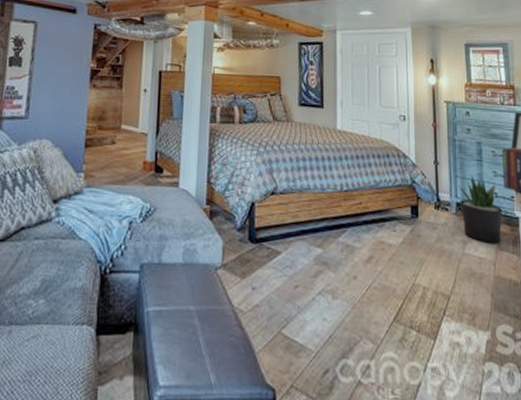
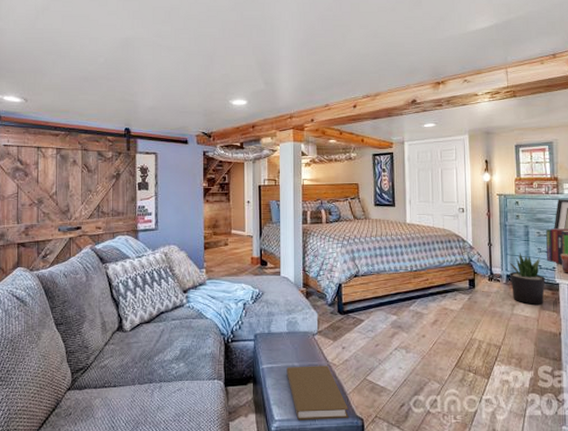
book: none [178,310,256,389] -> present [287,366,349,420]

